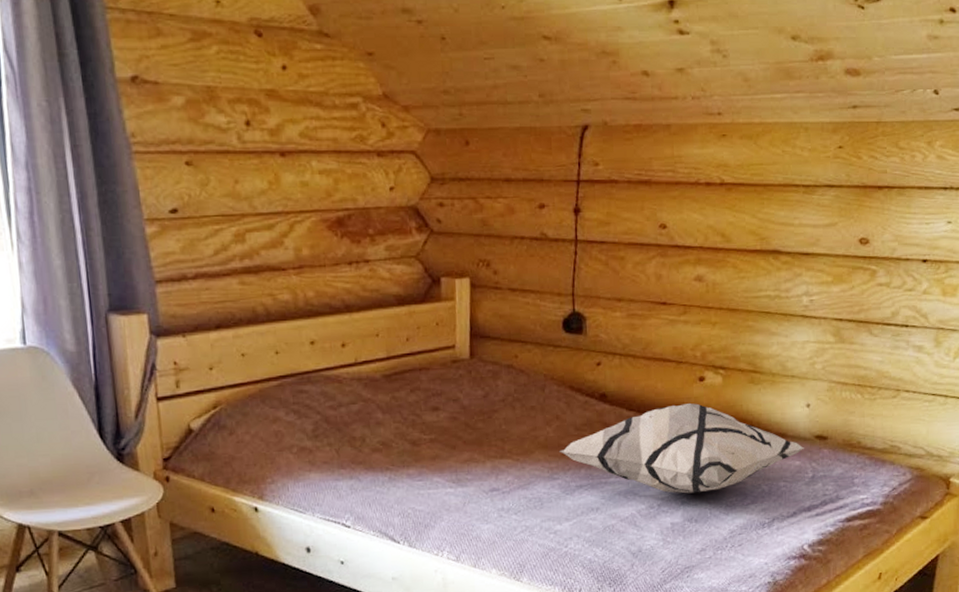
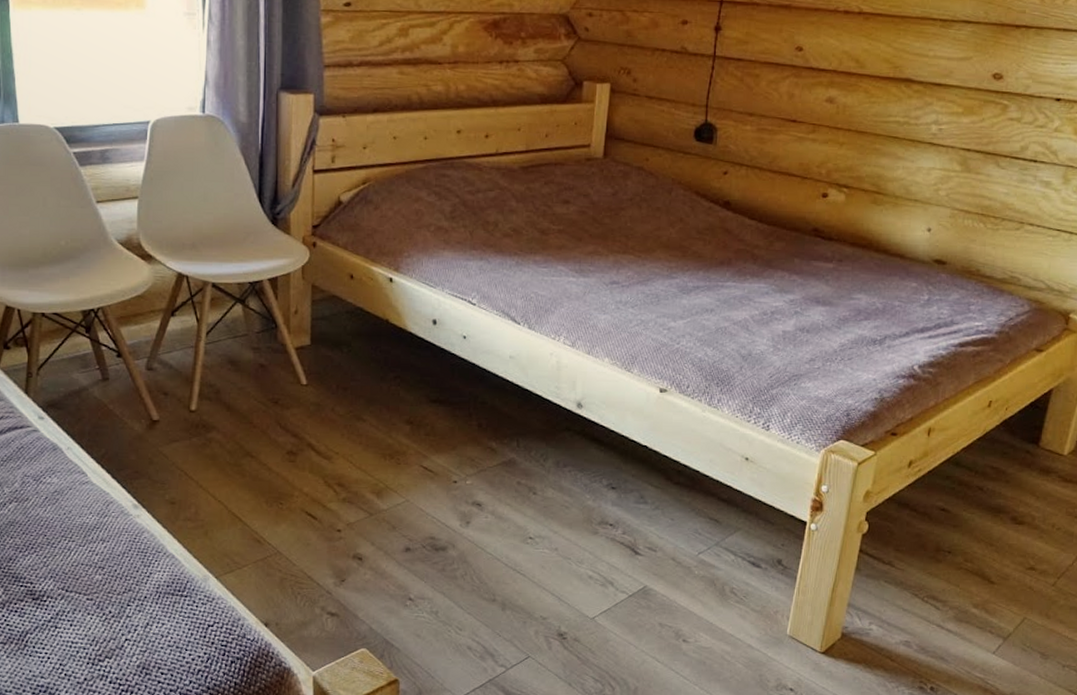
decorative pillow: present [559,402,804,494] -> none [680,217,922,305]

